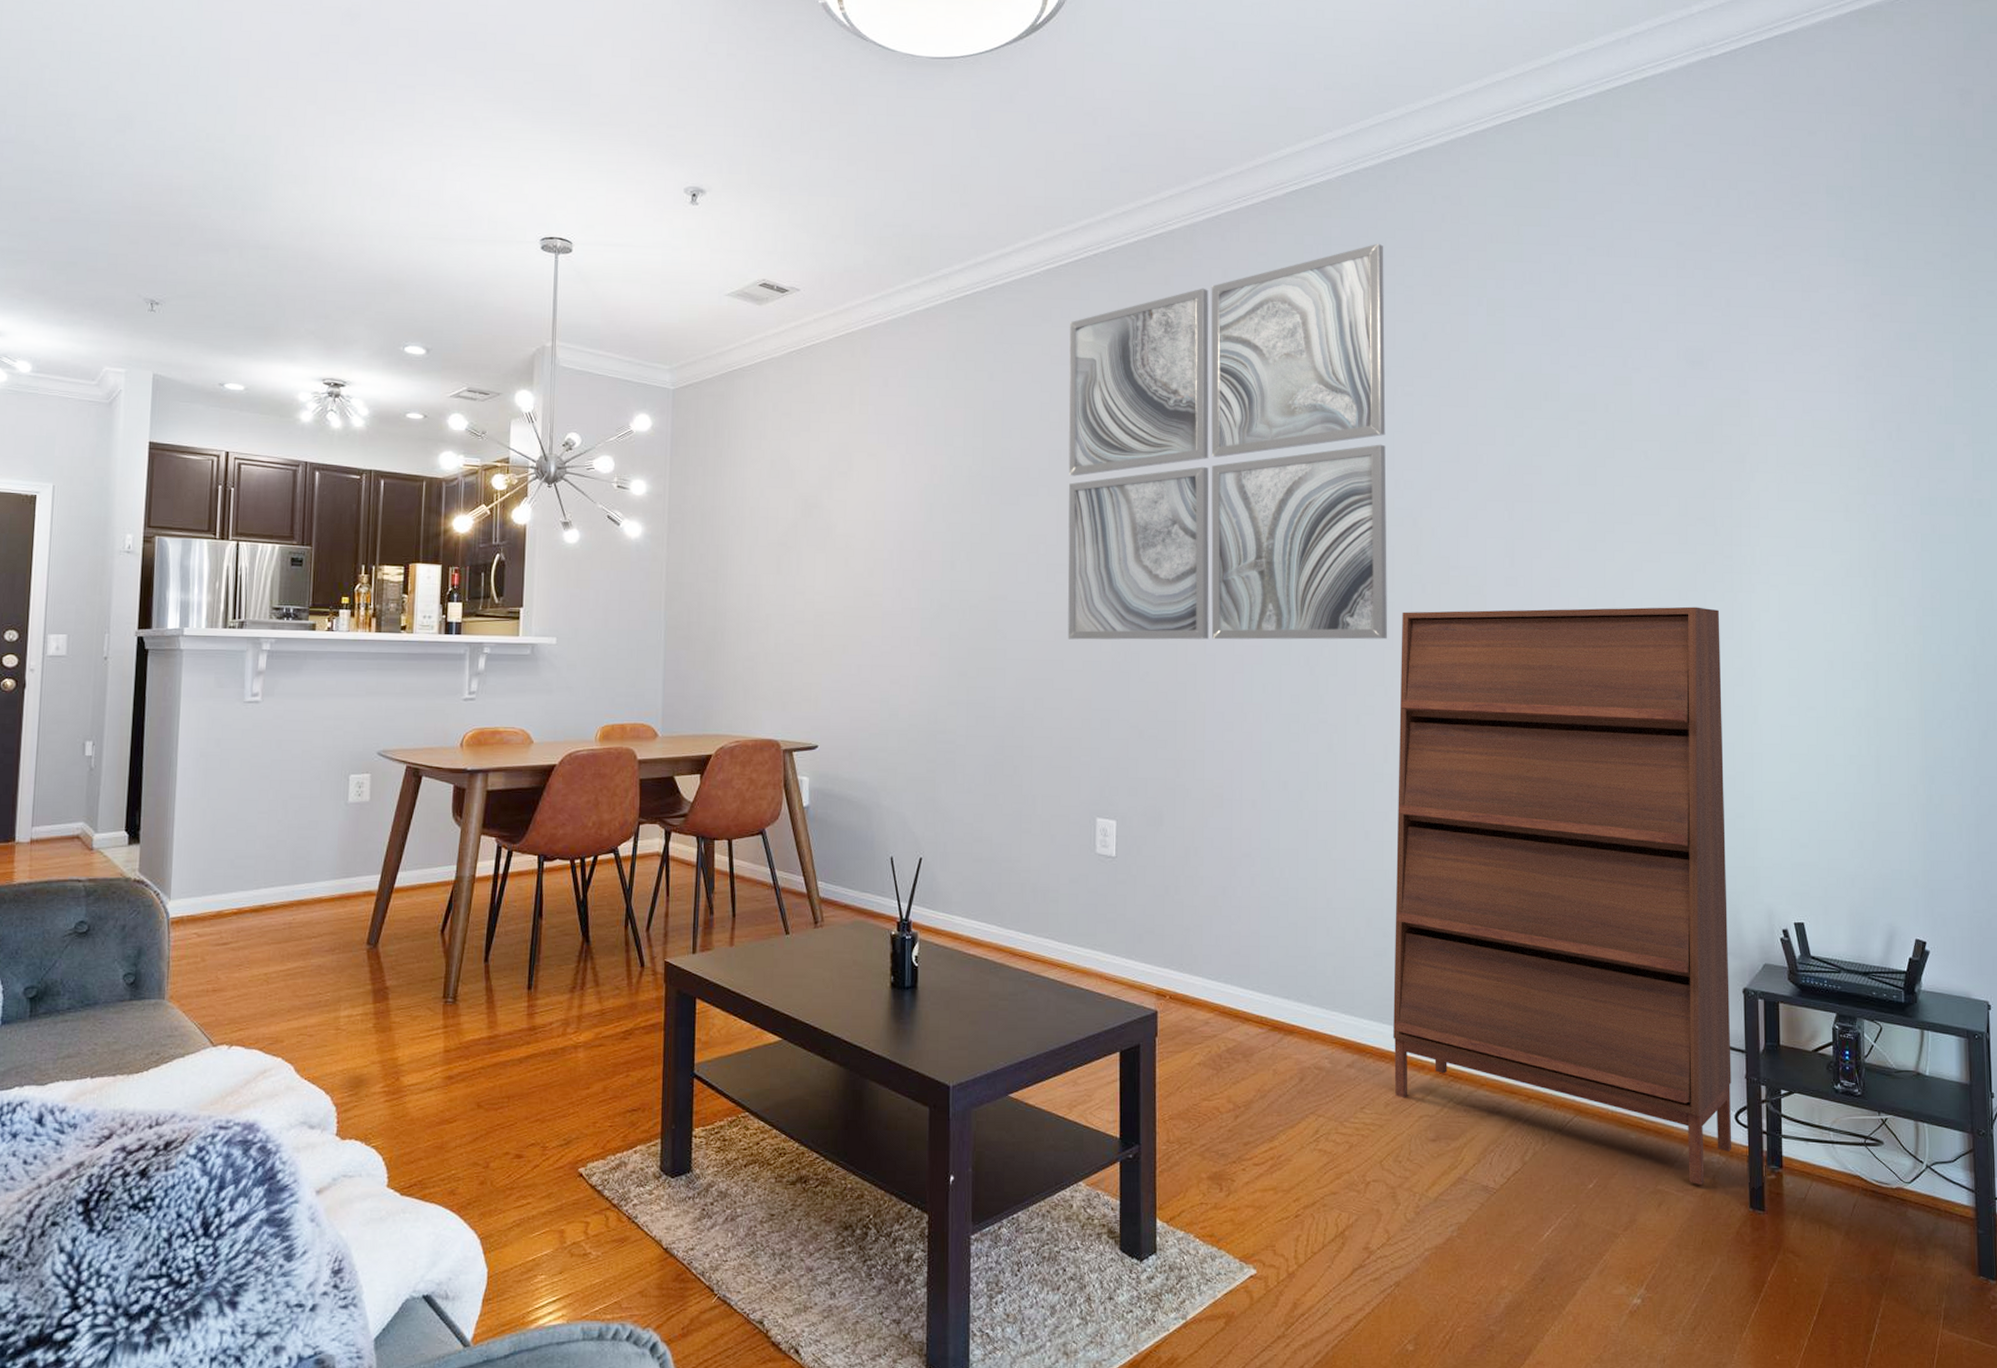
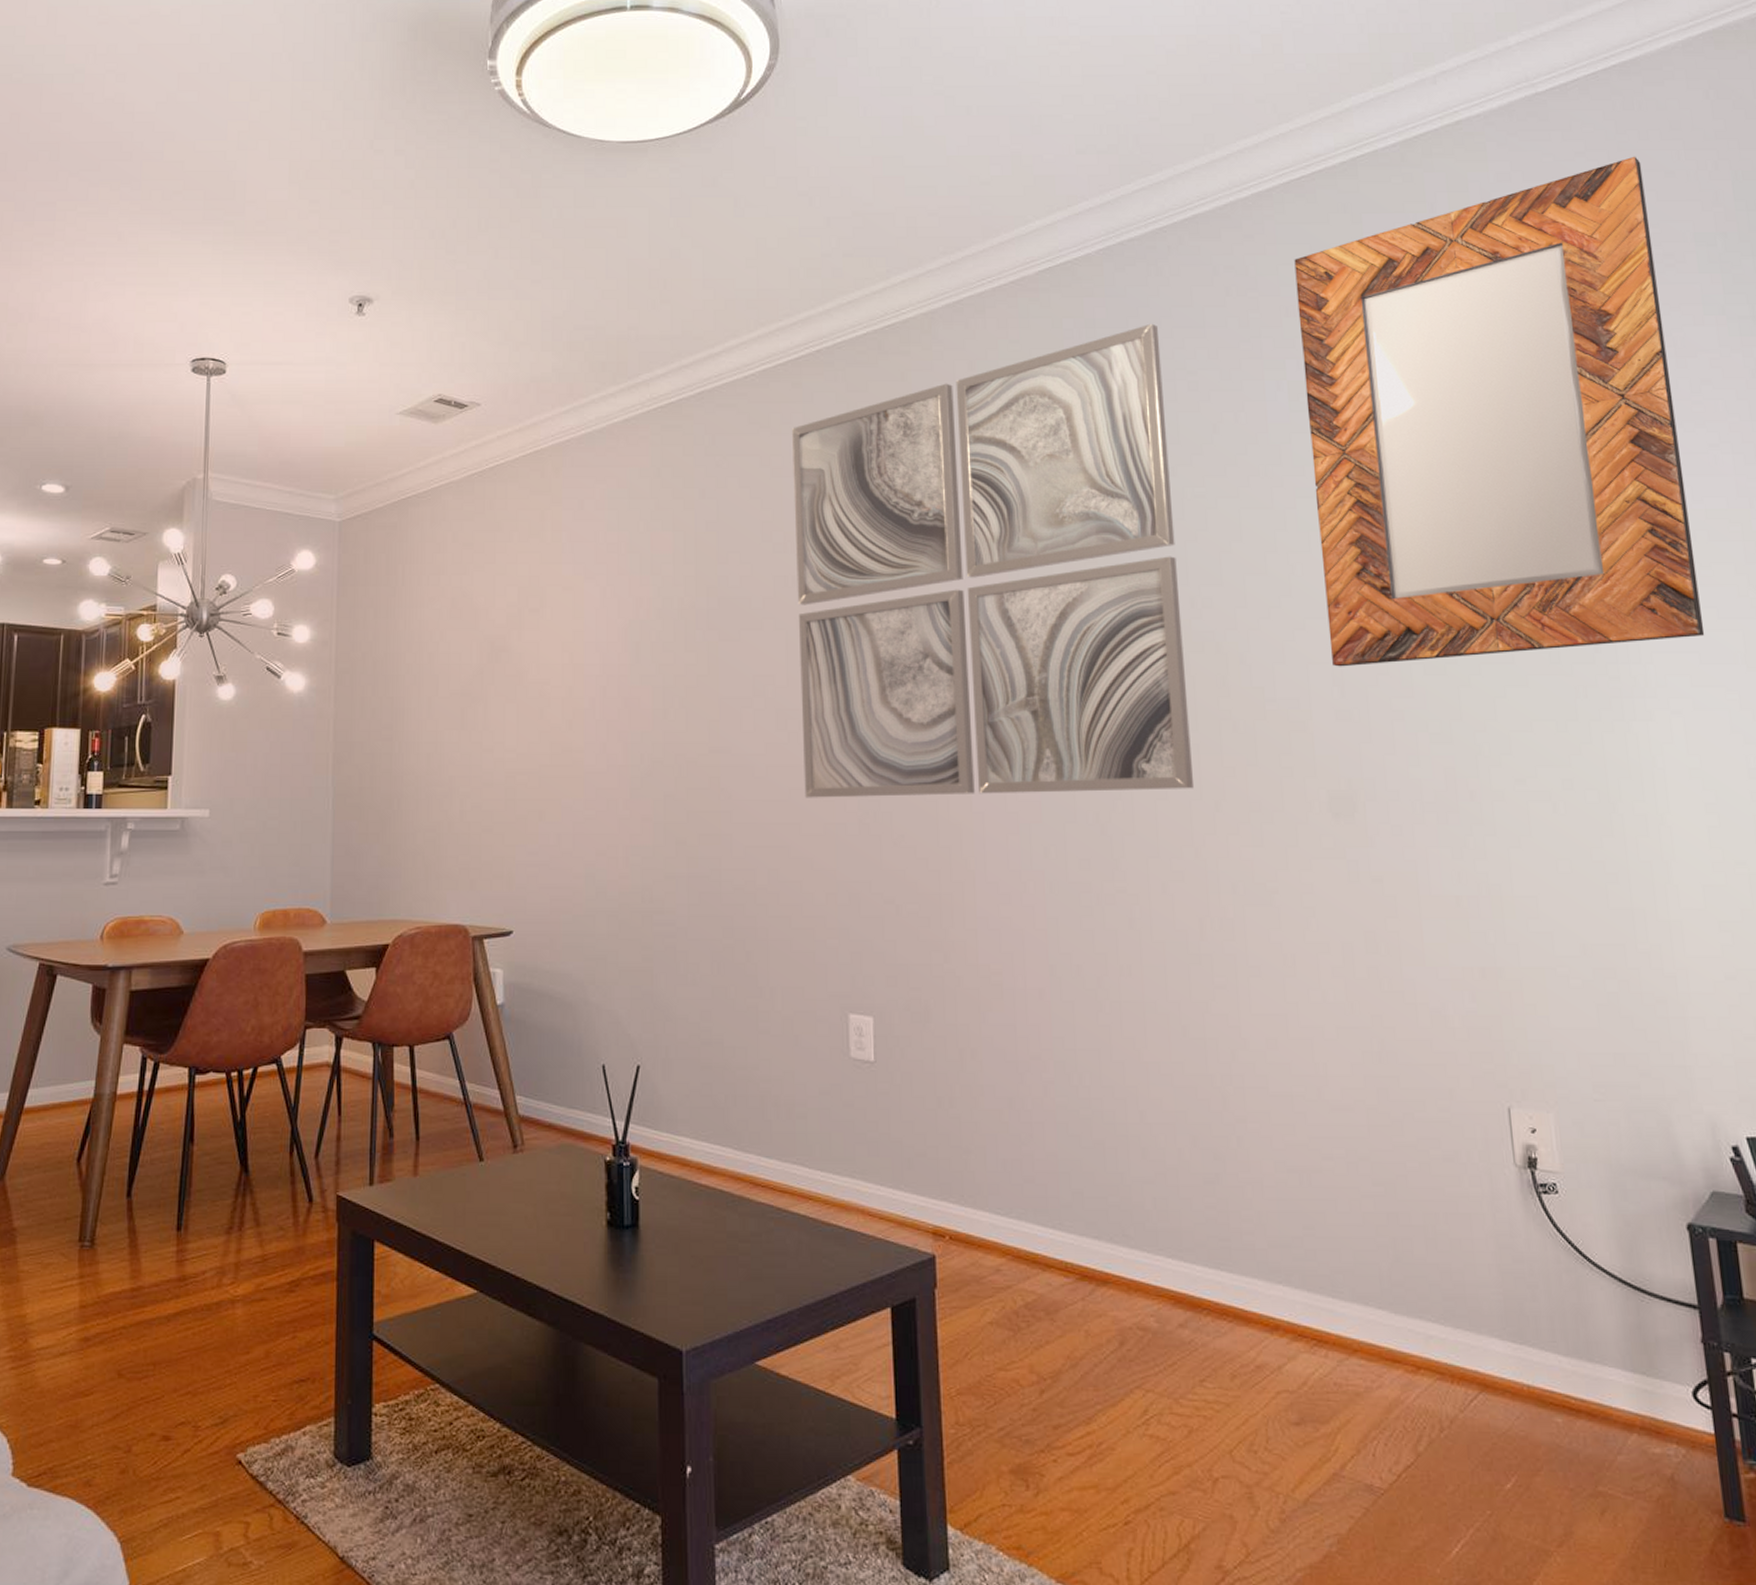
shoe cabinet: present [1393,606,1732,1186] -> none [1210,740,1693,1487]
home mirror: none [1500,116,1802,542] -> present [1294,156,1705,667]

